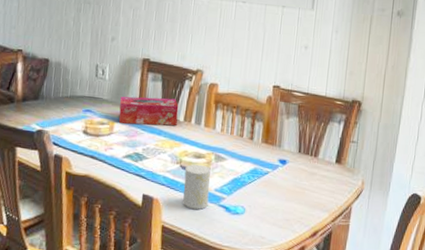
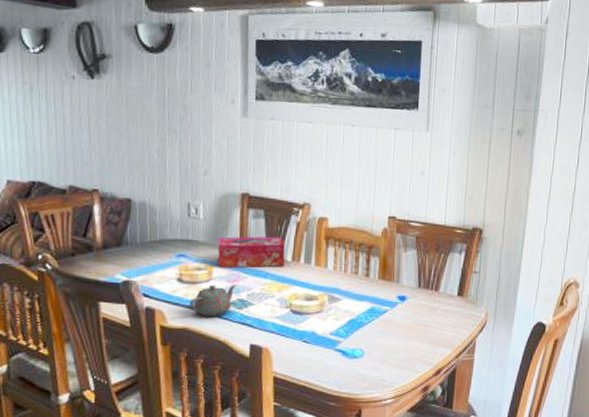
teapot: none [92,138,134,168] -> present [189,284,237,318]
cup: present [183,164,211,210] -> none [295,307,325,356]

